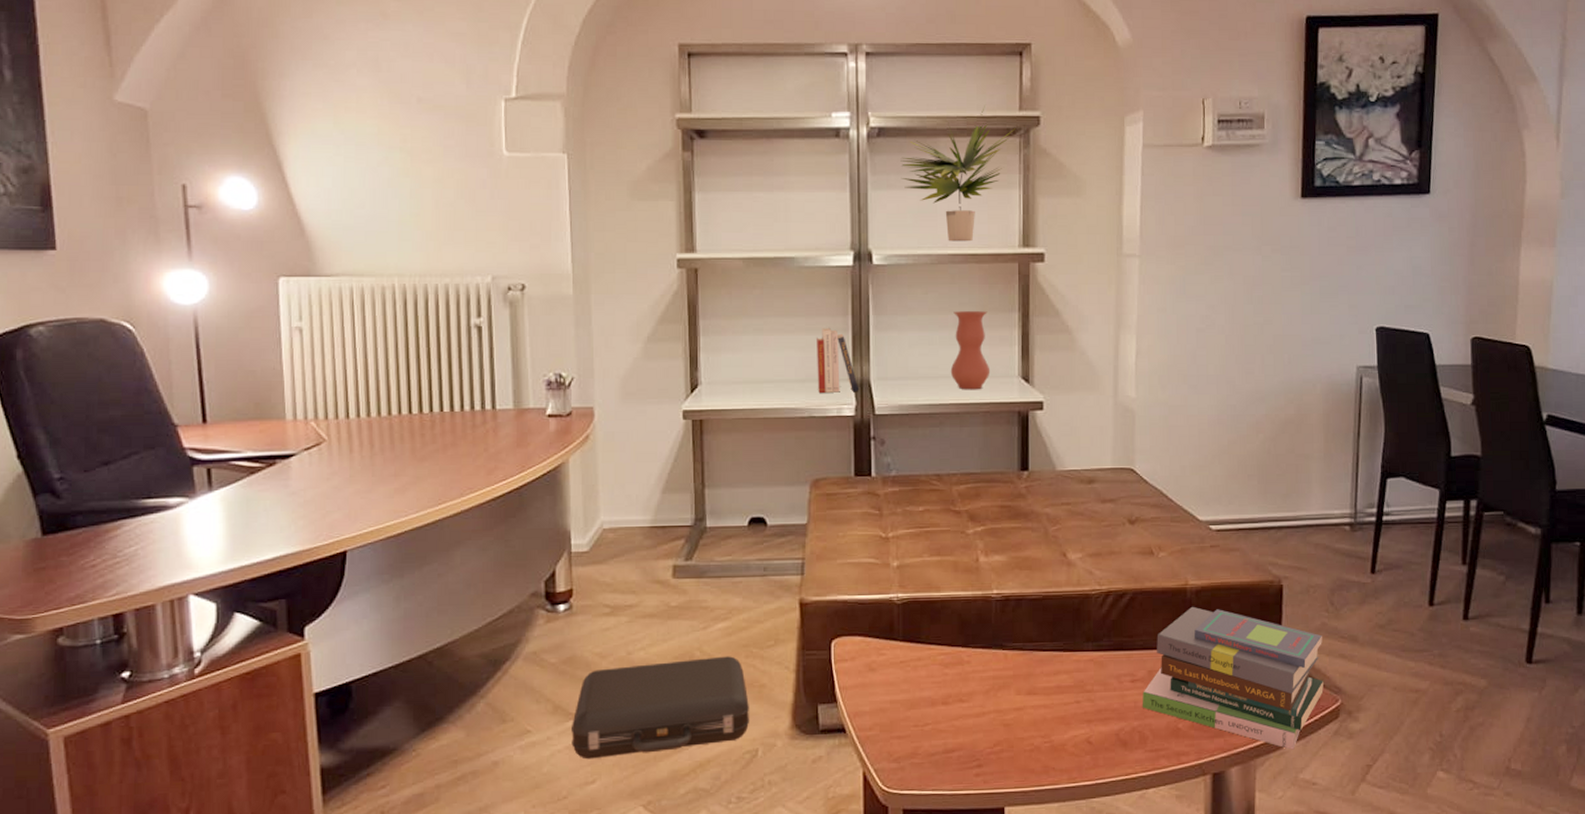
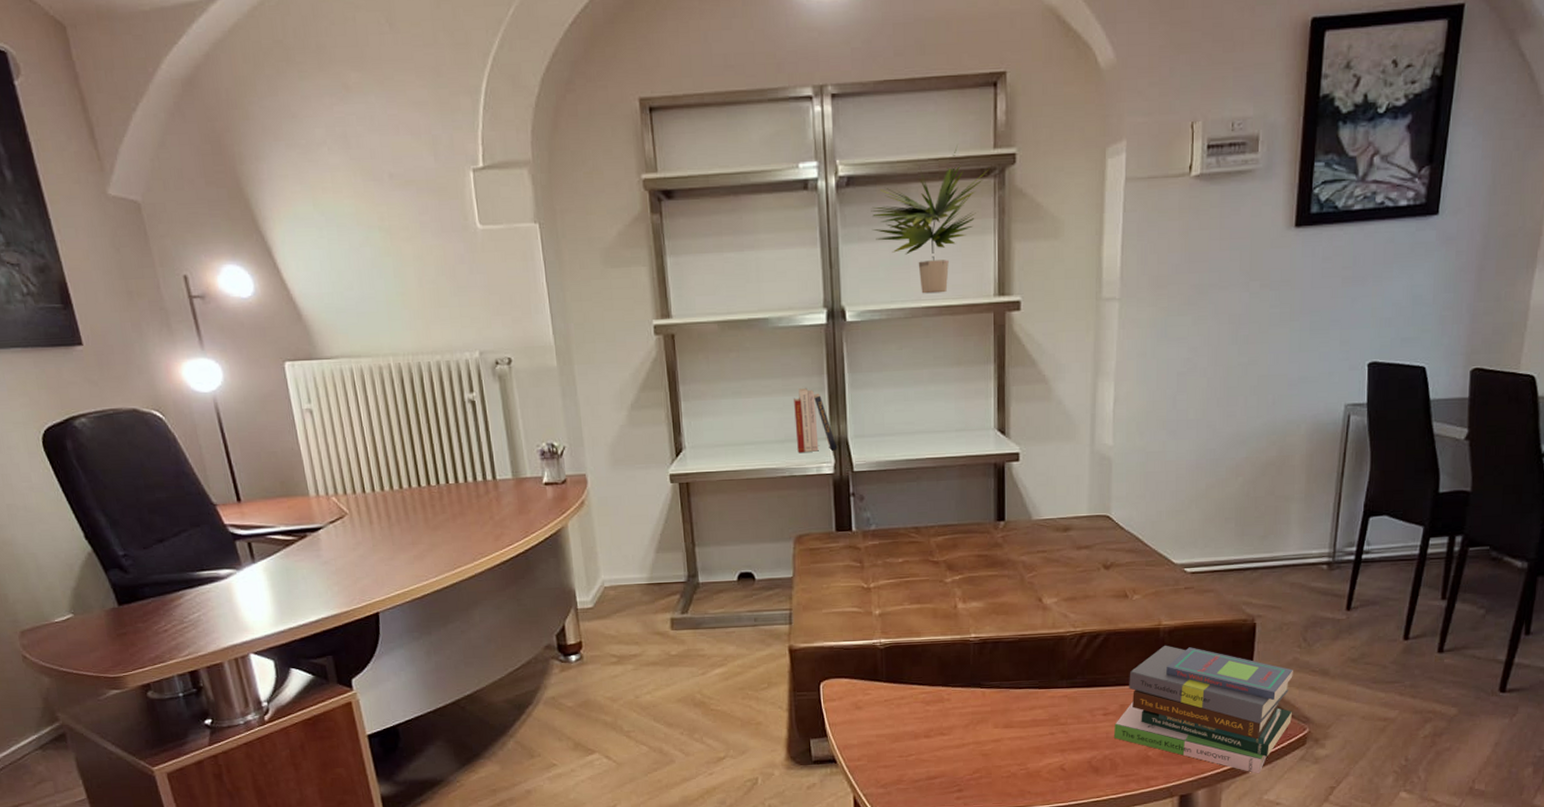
briefcase: present [572,656,749,760] -> none [591,698,749,788]
vase: present [950,311,991,389] -> none [926,364,966,443]

